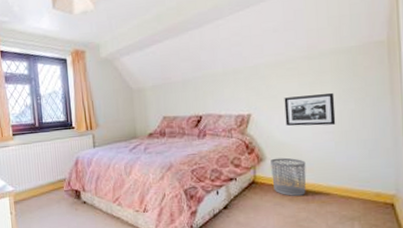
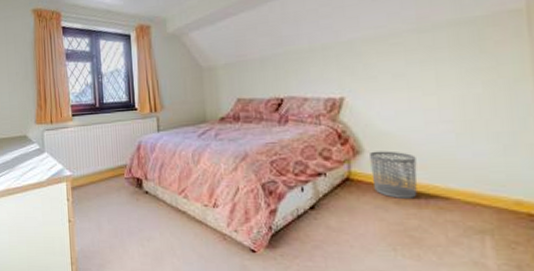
picture frame: present [284,92,336,126] -> none [386,72,457,113]

